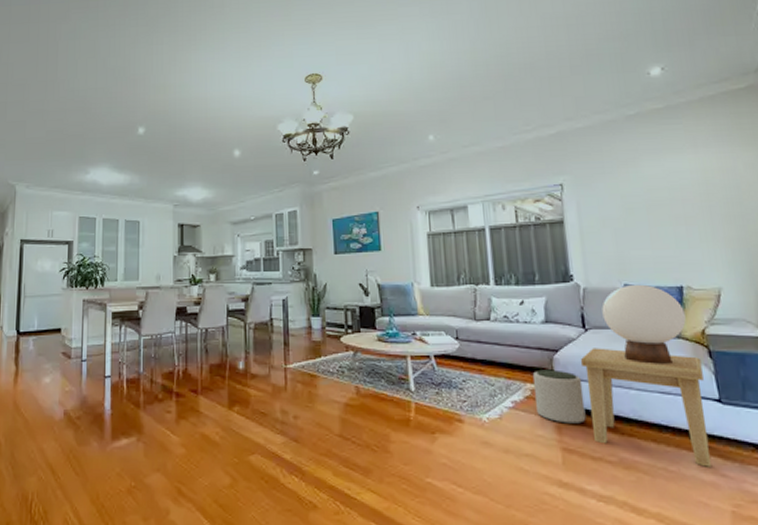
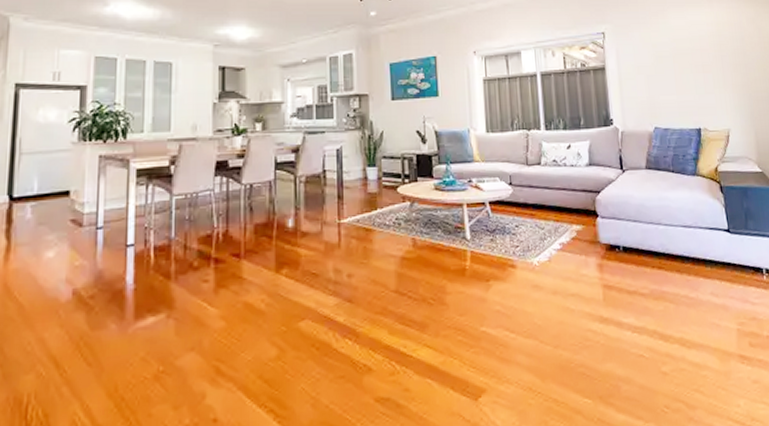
plant pot: present [532,369,586,424] -> none [578,210,623,262]
side table: present [580,348,712,467] -> none [618,187,723,292]
table lamp: present [601,284,686,364] -> none [636,127,703,201]

